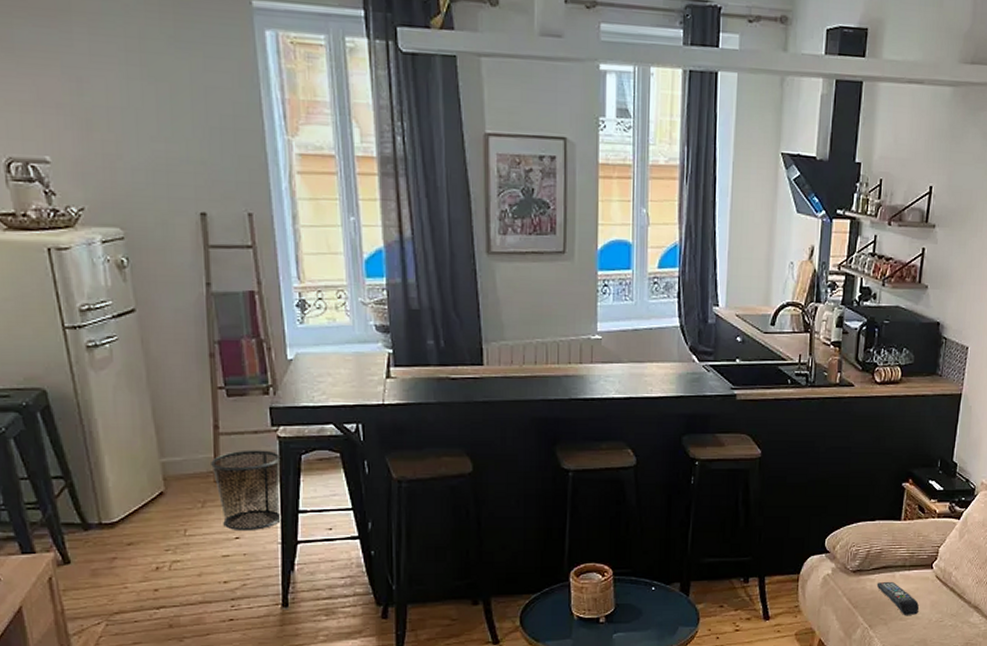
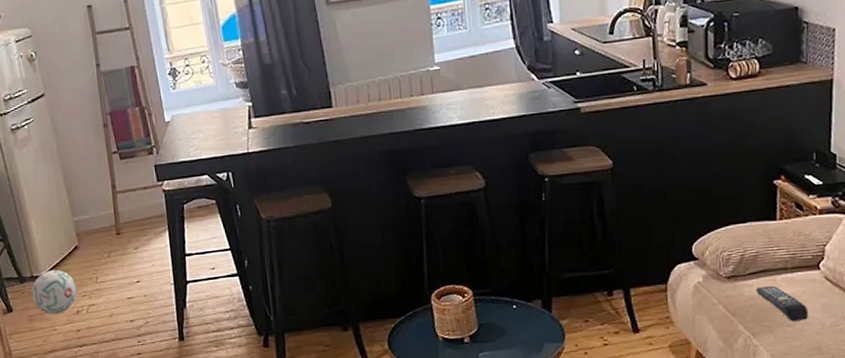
ball: none [96,517,159,569] -> present [31,269,77,315]
waste bin: present [211,450,283,532] -> none [112,203,173,276]

